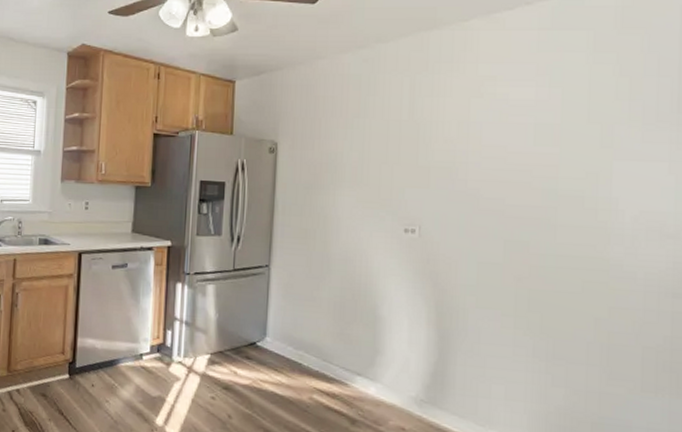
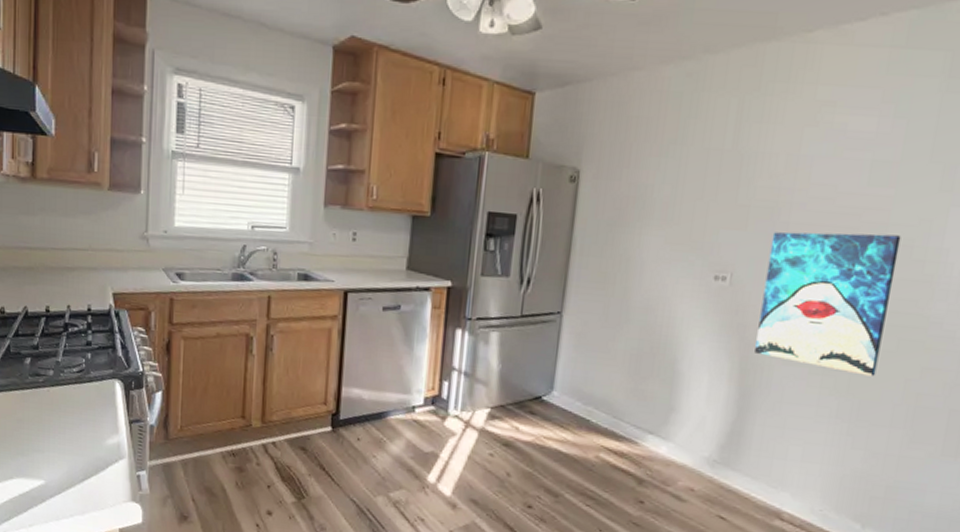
wall art: none [449,187,572,317] -> present [755,232,902,376]

